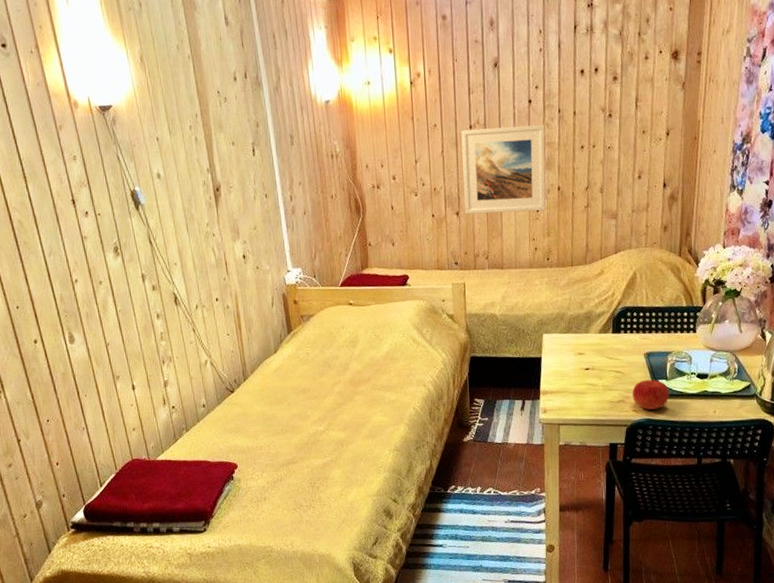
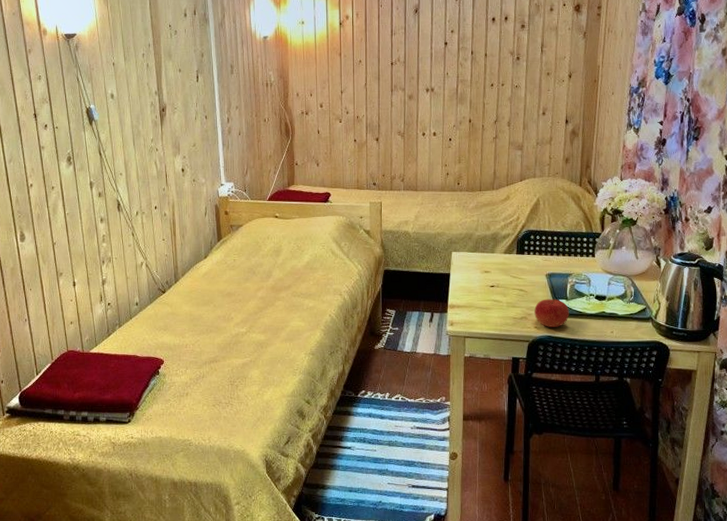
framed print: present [461,124,546,215] -> none [383,64,459,141]

